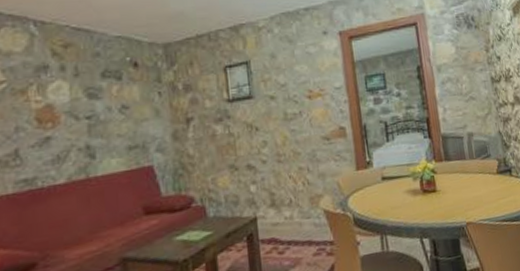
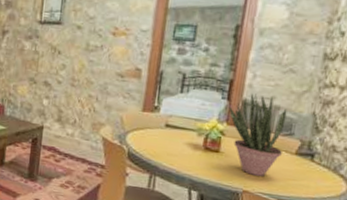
potted plant: none [432,125,487,205] -> present [228,93,288,177]

